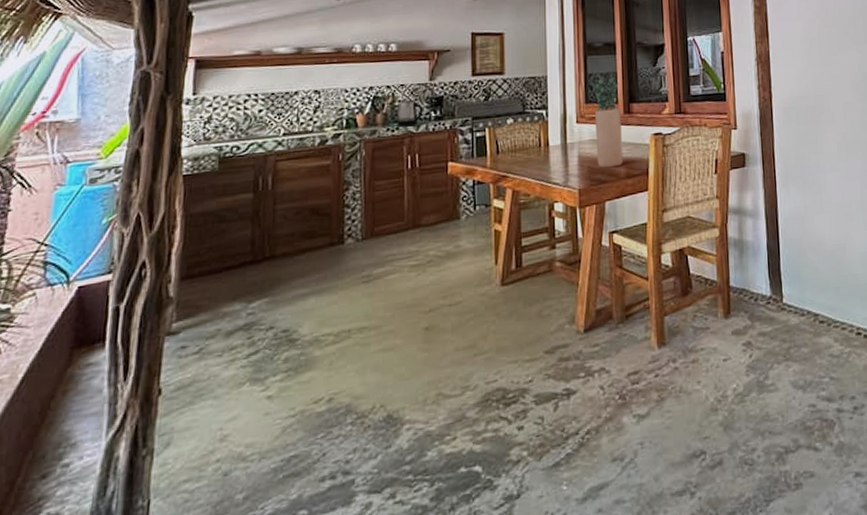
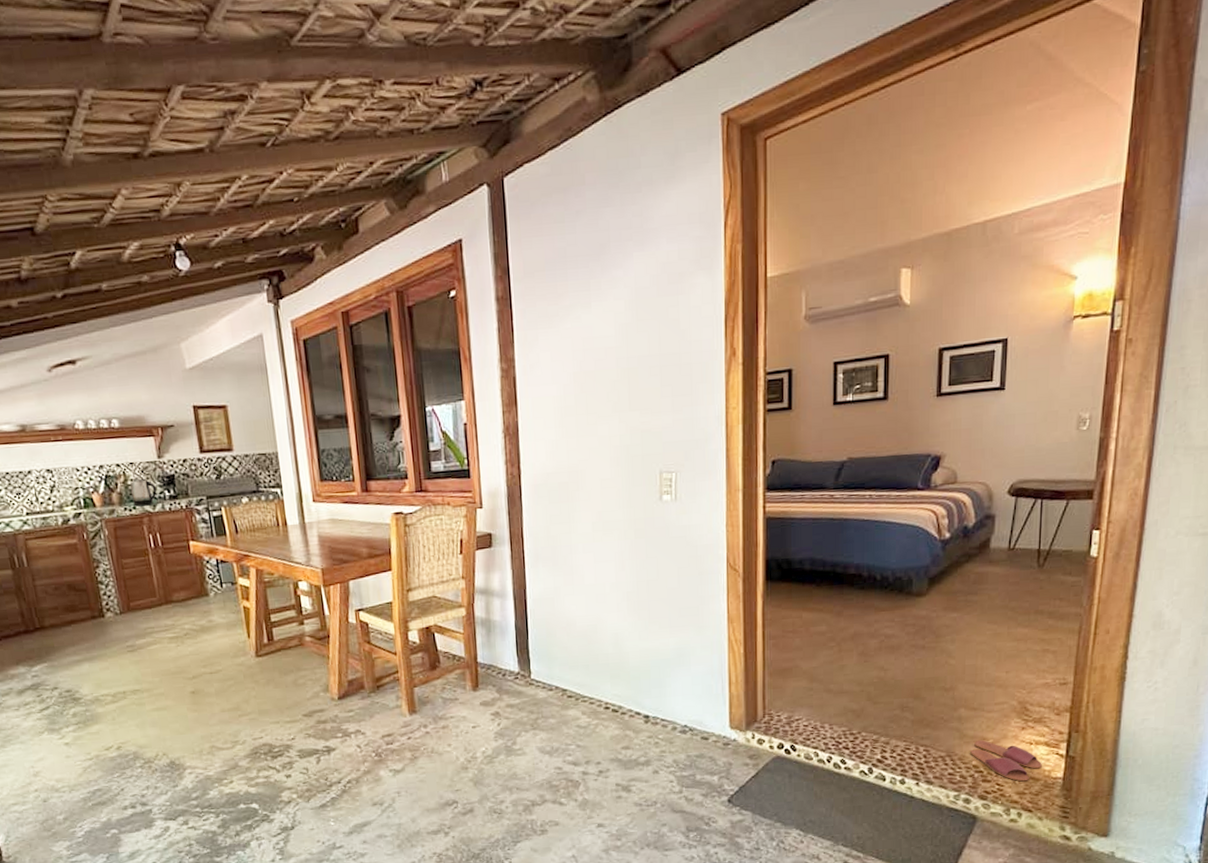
vase: present [594,69,624,169] -> none [329,444,365,548]

